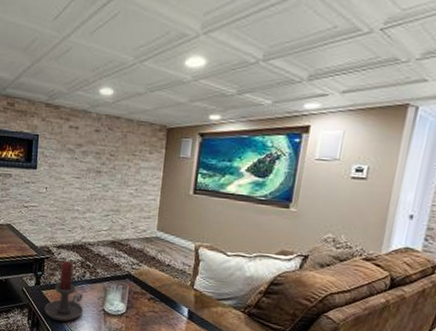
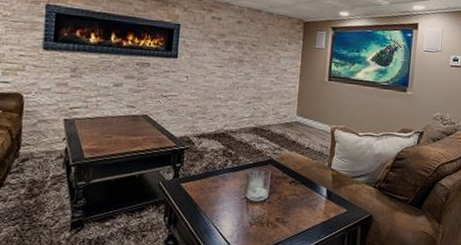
candle holder: present [44,261,83,322] -> none [183,151,225,214]

